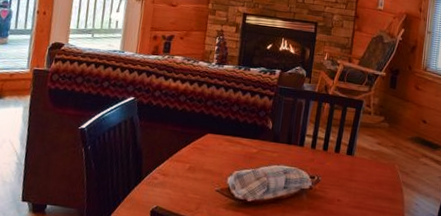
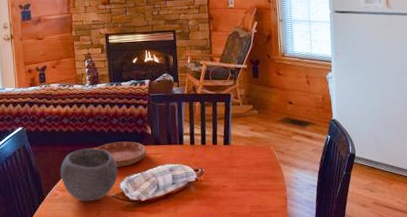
bowl: none [164,132,229,193] -> present [60,148,118,202]
saucer: none [209,131,263,160] -> present [96,141,146,167]

